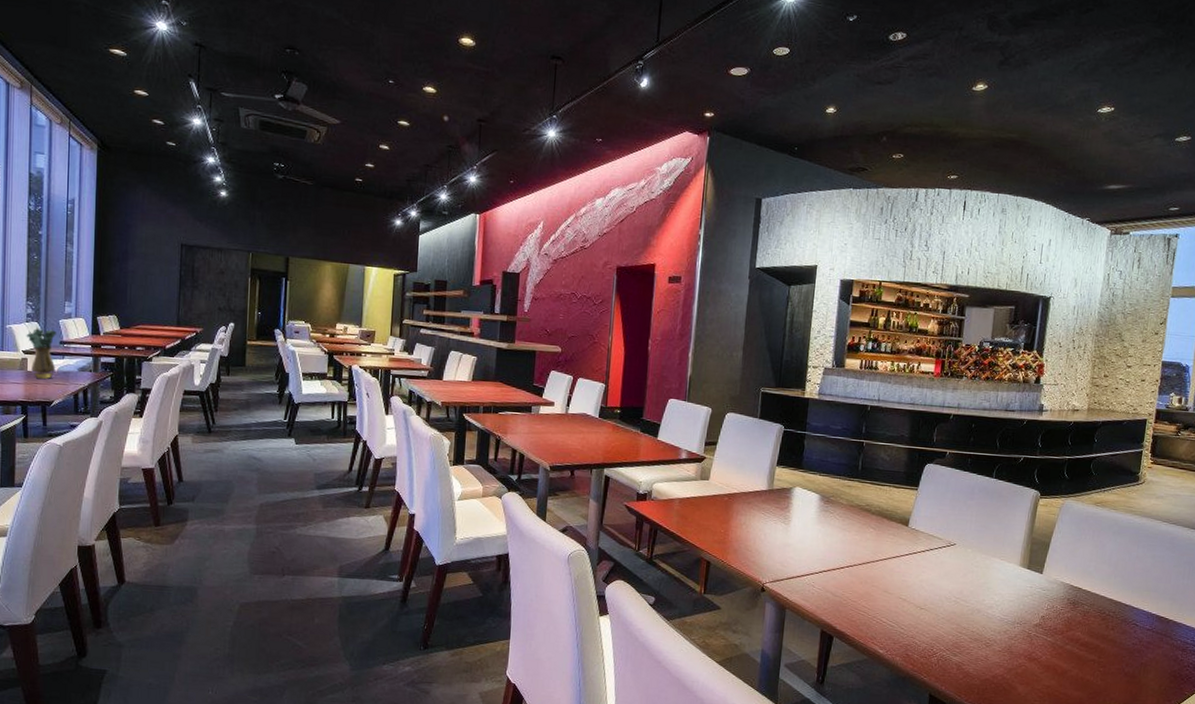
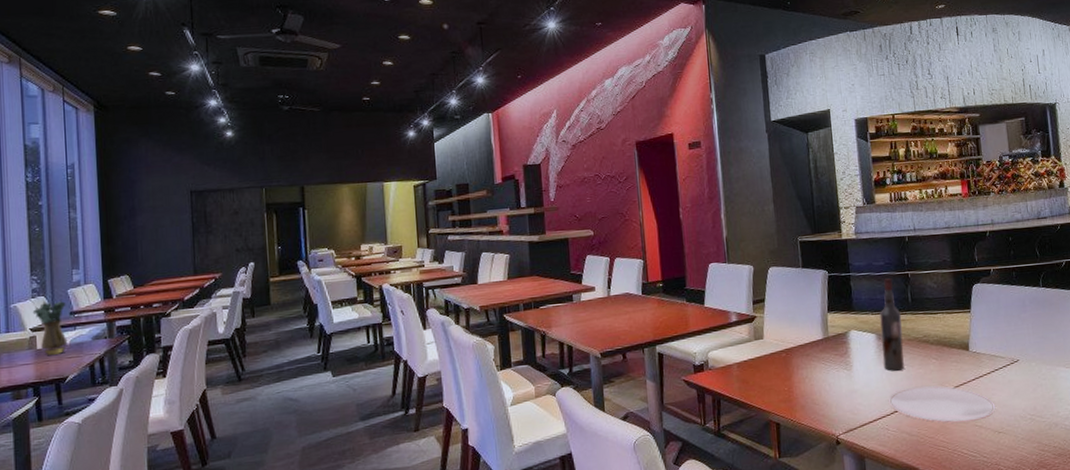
plate: none [819,550,923,594] -> present [888,385,996,424]
wine bottle: none [821,443,849,533] -> present [879,278,904,371]

